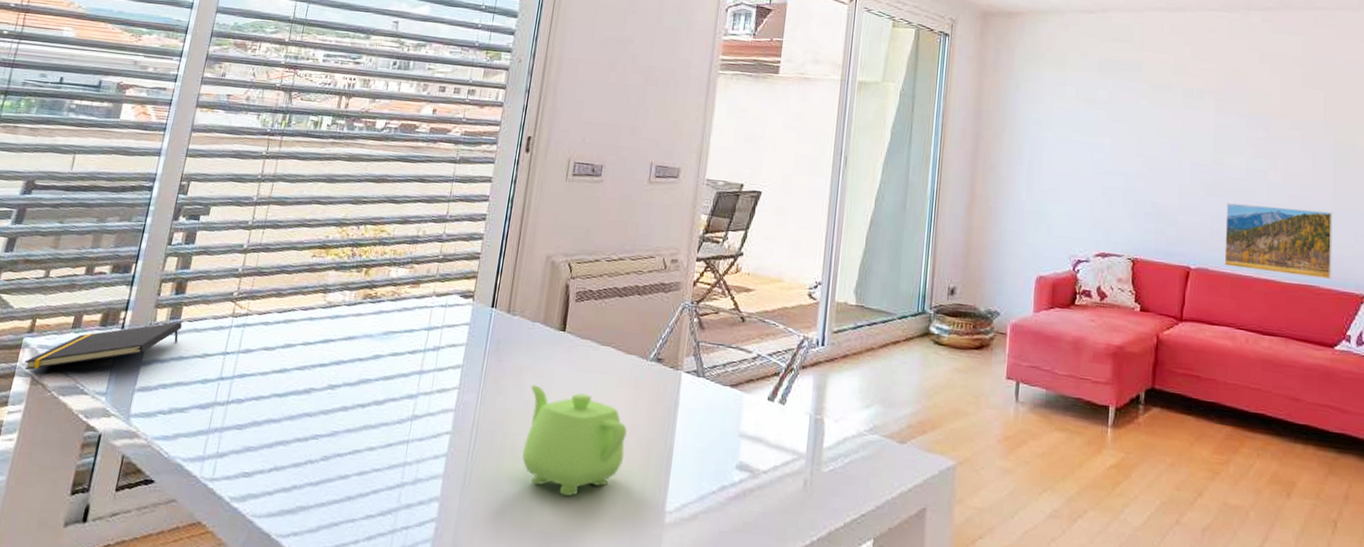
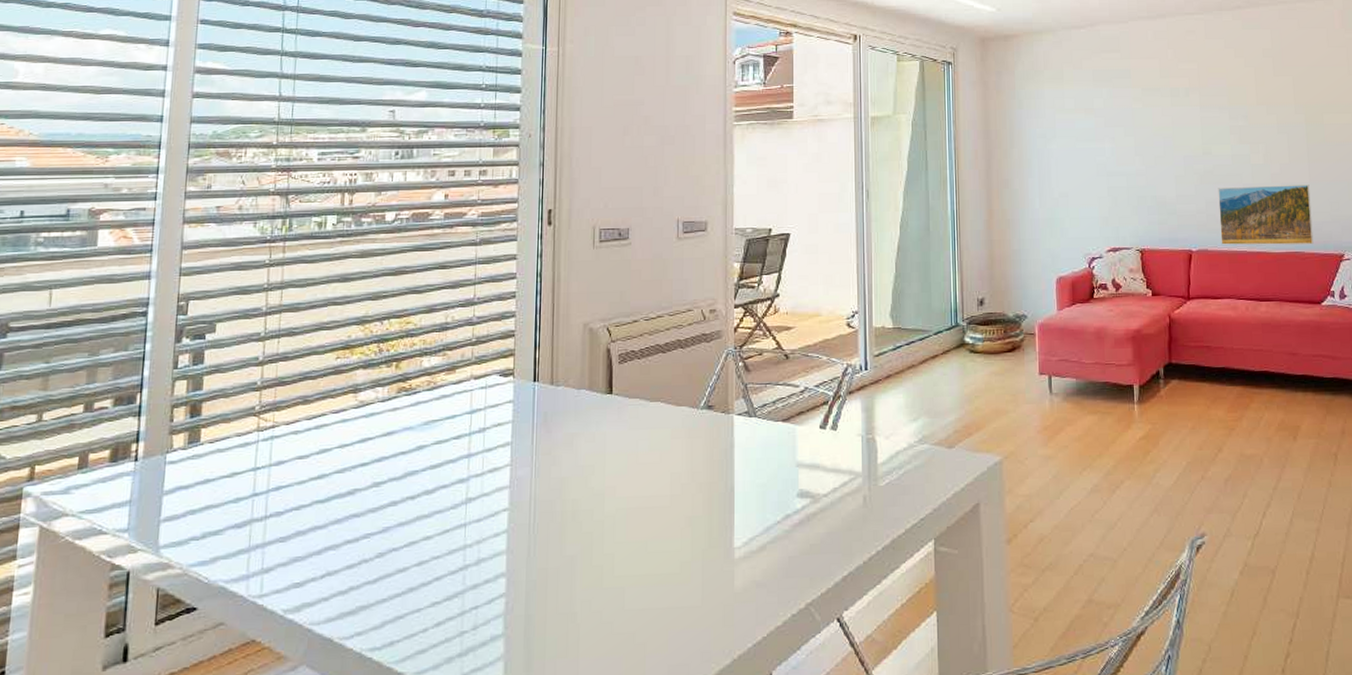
notepad: present [24,321,182,371] -> none [28,444,203,521]
teapot: present [522,384,627,496] -> none [584,449,686,550]

